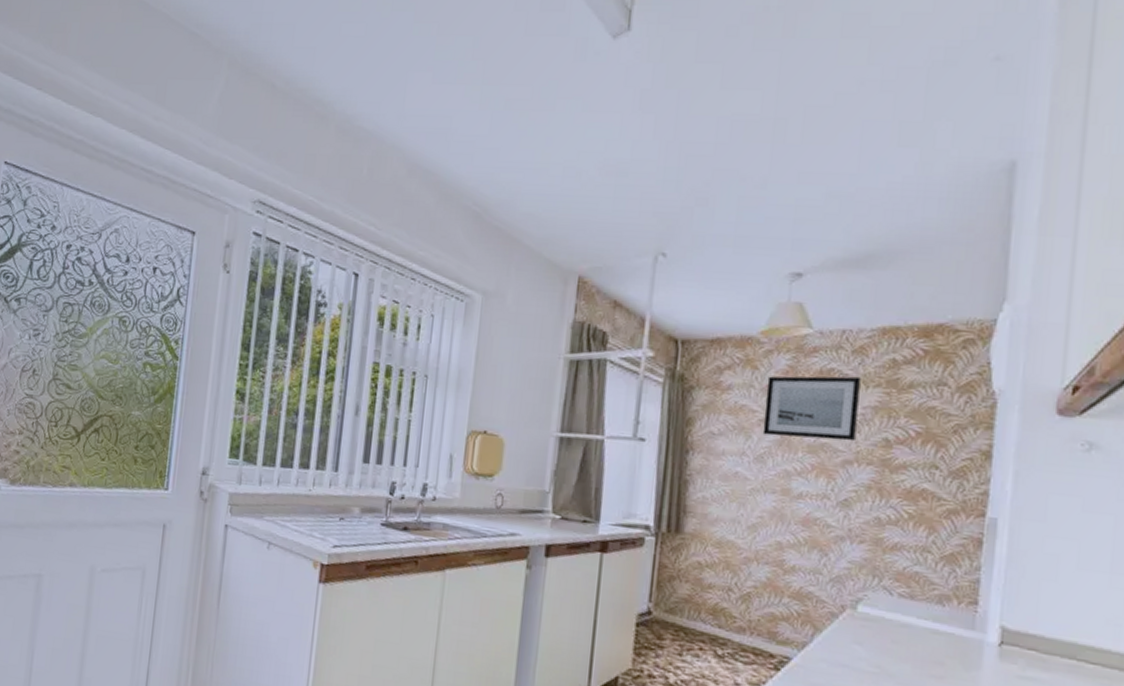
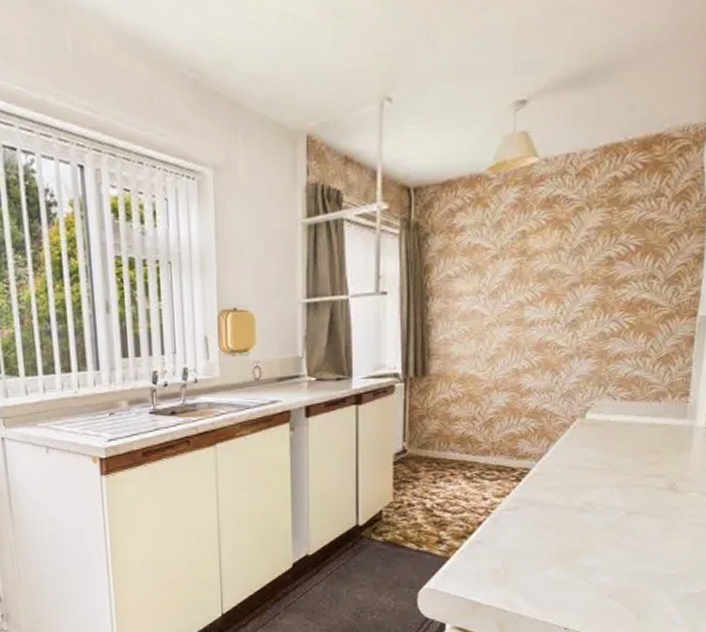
wall art: present [762,376,861,442] -> none [495,199,585,271]

